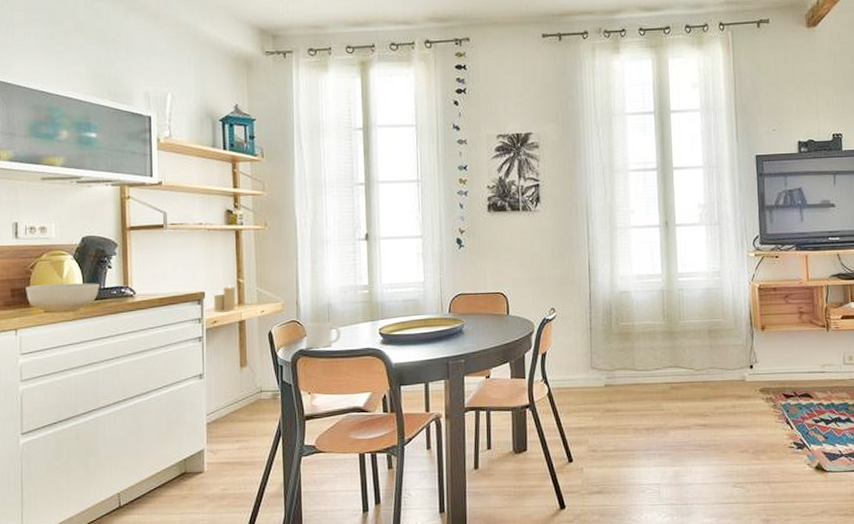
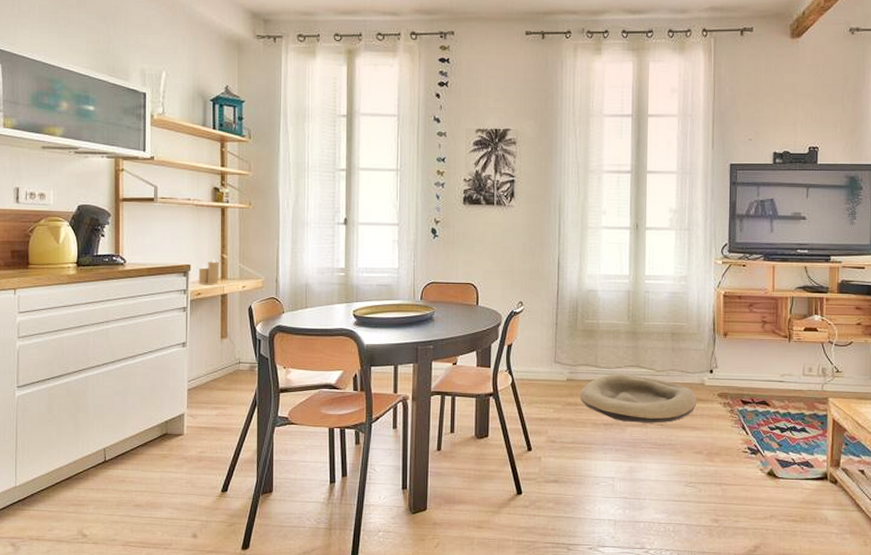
bowl: present [26,283,99,314] -> none [25,248,93,276]
mug: present [305,321,341,349] -> none [283,300,317,326]
dog bed: none [620,374,739,426] -> present [580,373,697,423]

